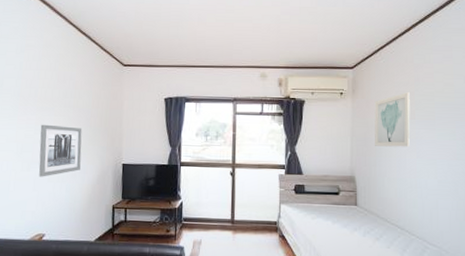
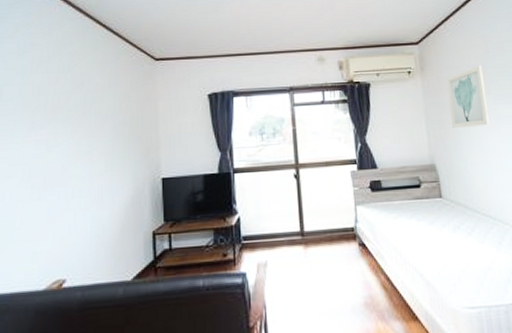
wall art: present [39,124,82,177] -> none [53,138,109,206]

